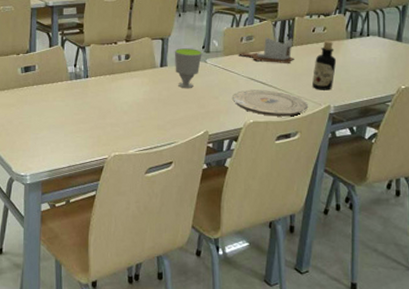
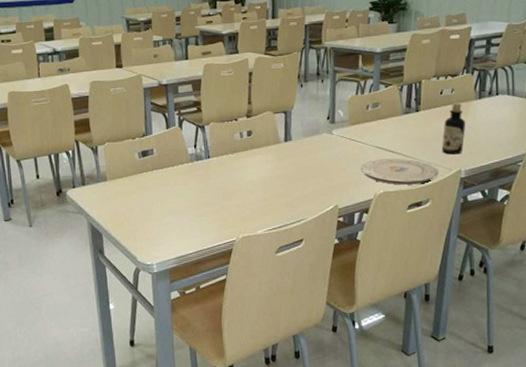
cup: present [174,48,202,88] -> none [298,120,327,162]
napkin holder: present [238,37,294,63] -> none [364,103,423,130]

